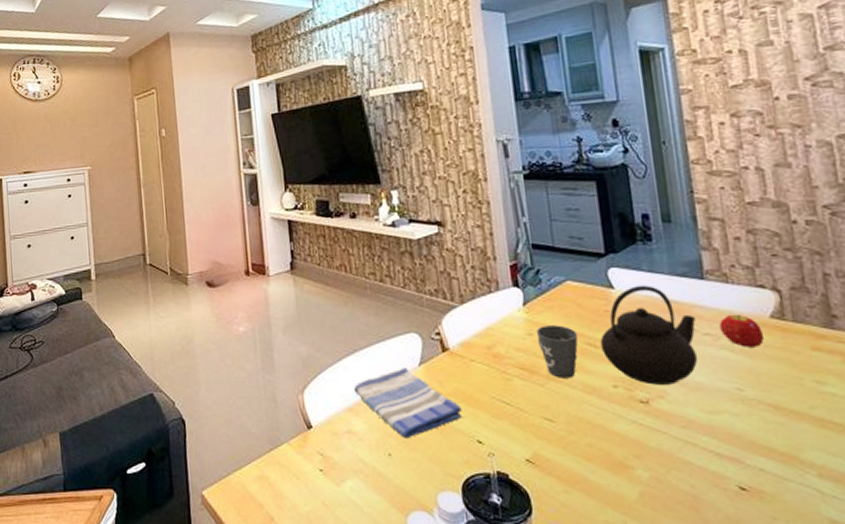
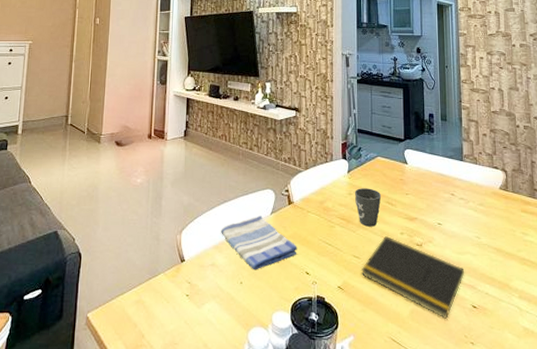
notepad: none [557,391,723,505] -> present [361,236,465,319]
teapot: present [600,286,698,385] -> none [395,163,455,233]
fruit: present [719,314,765,348] -> none [470,185,495,209]

